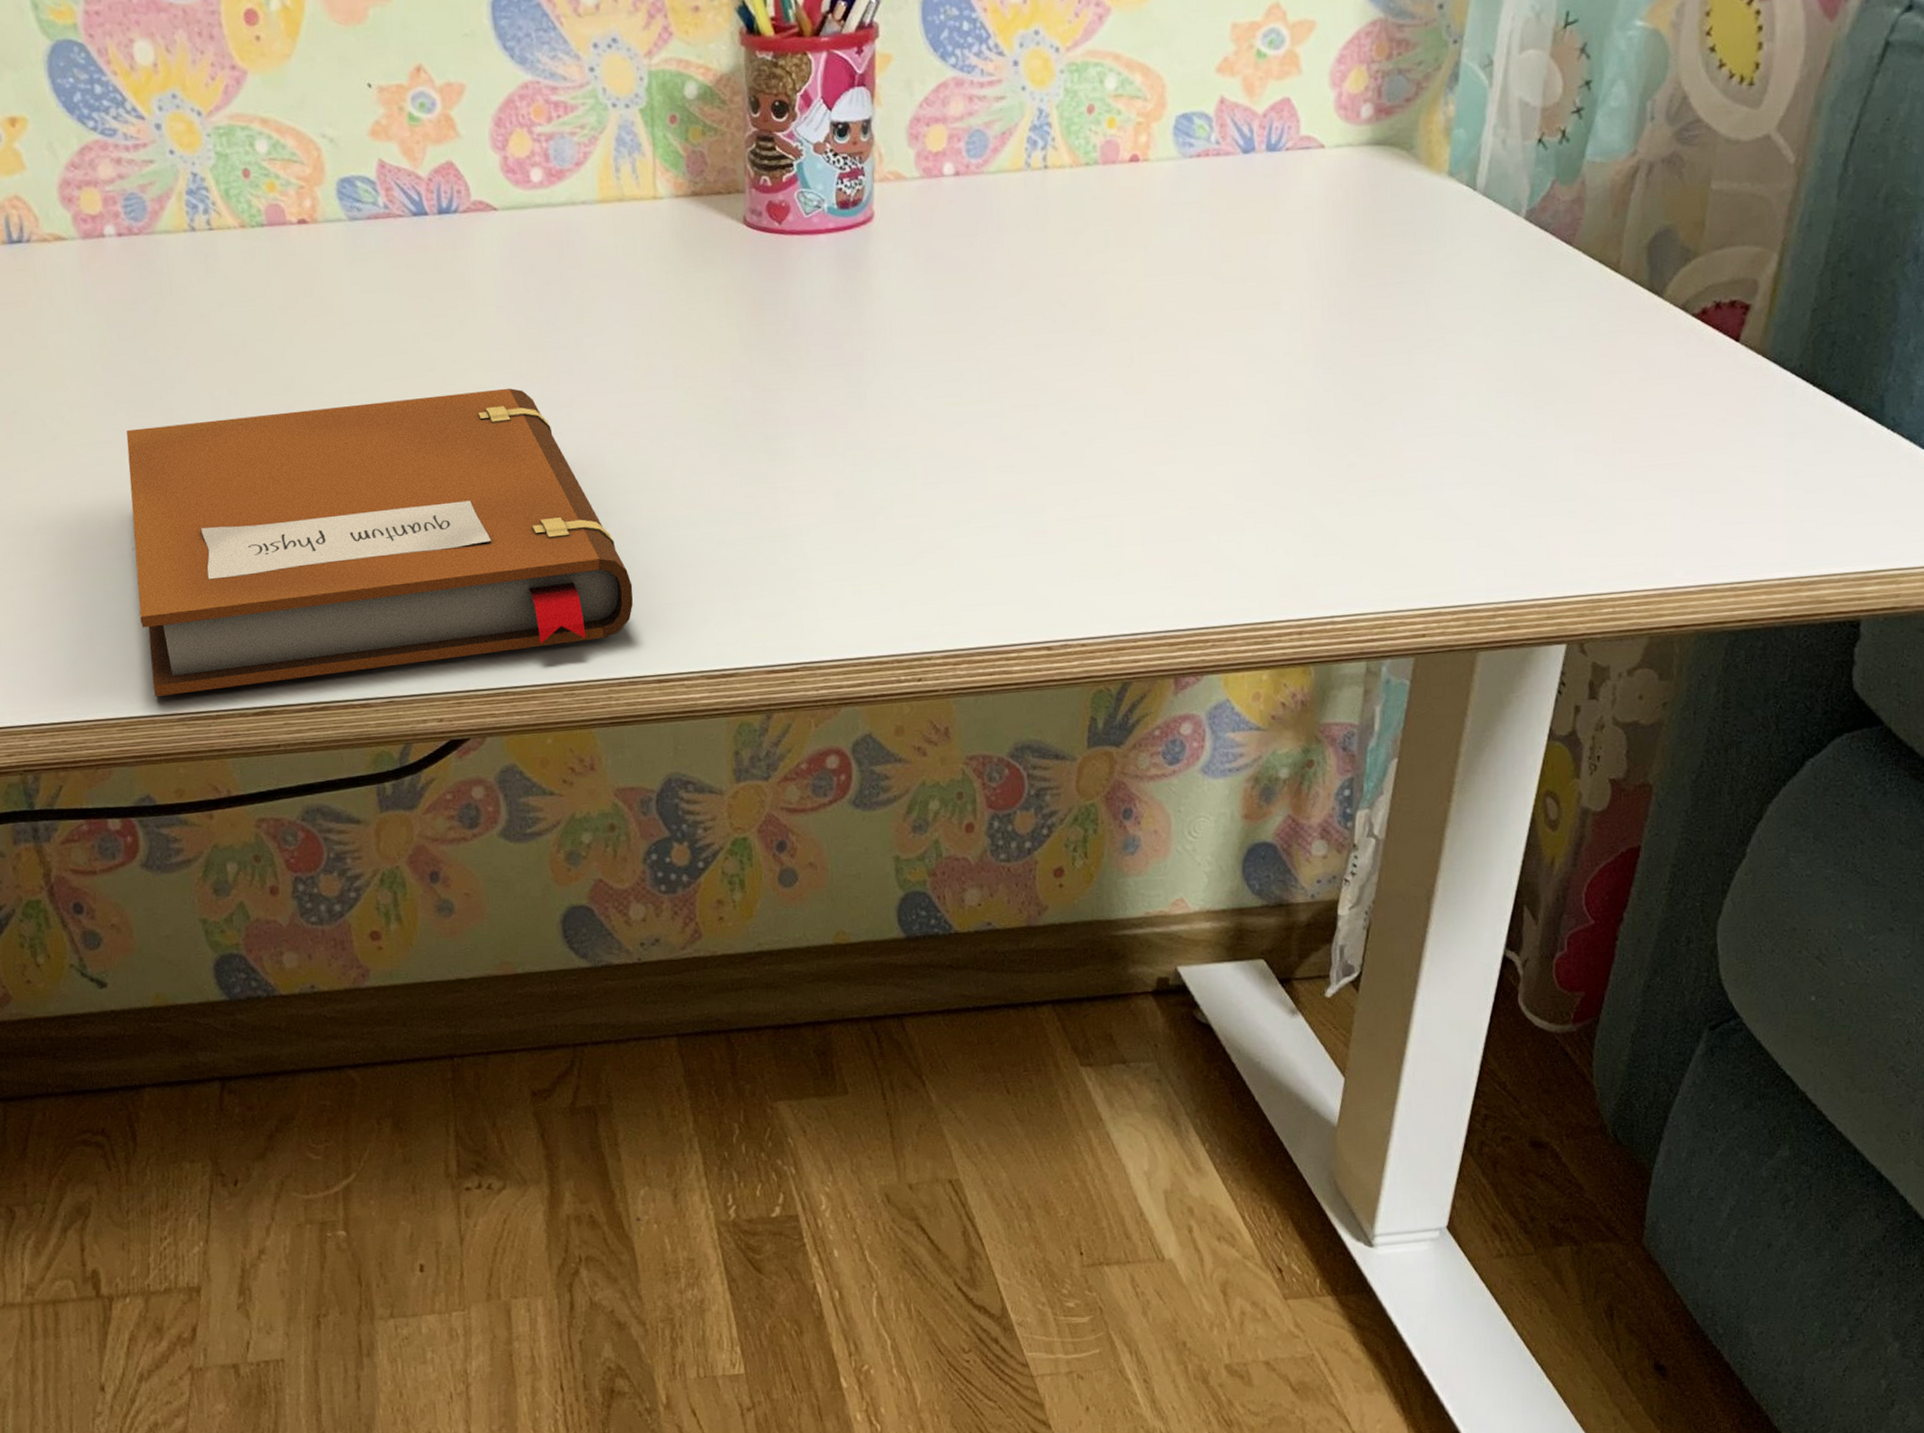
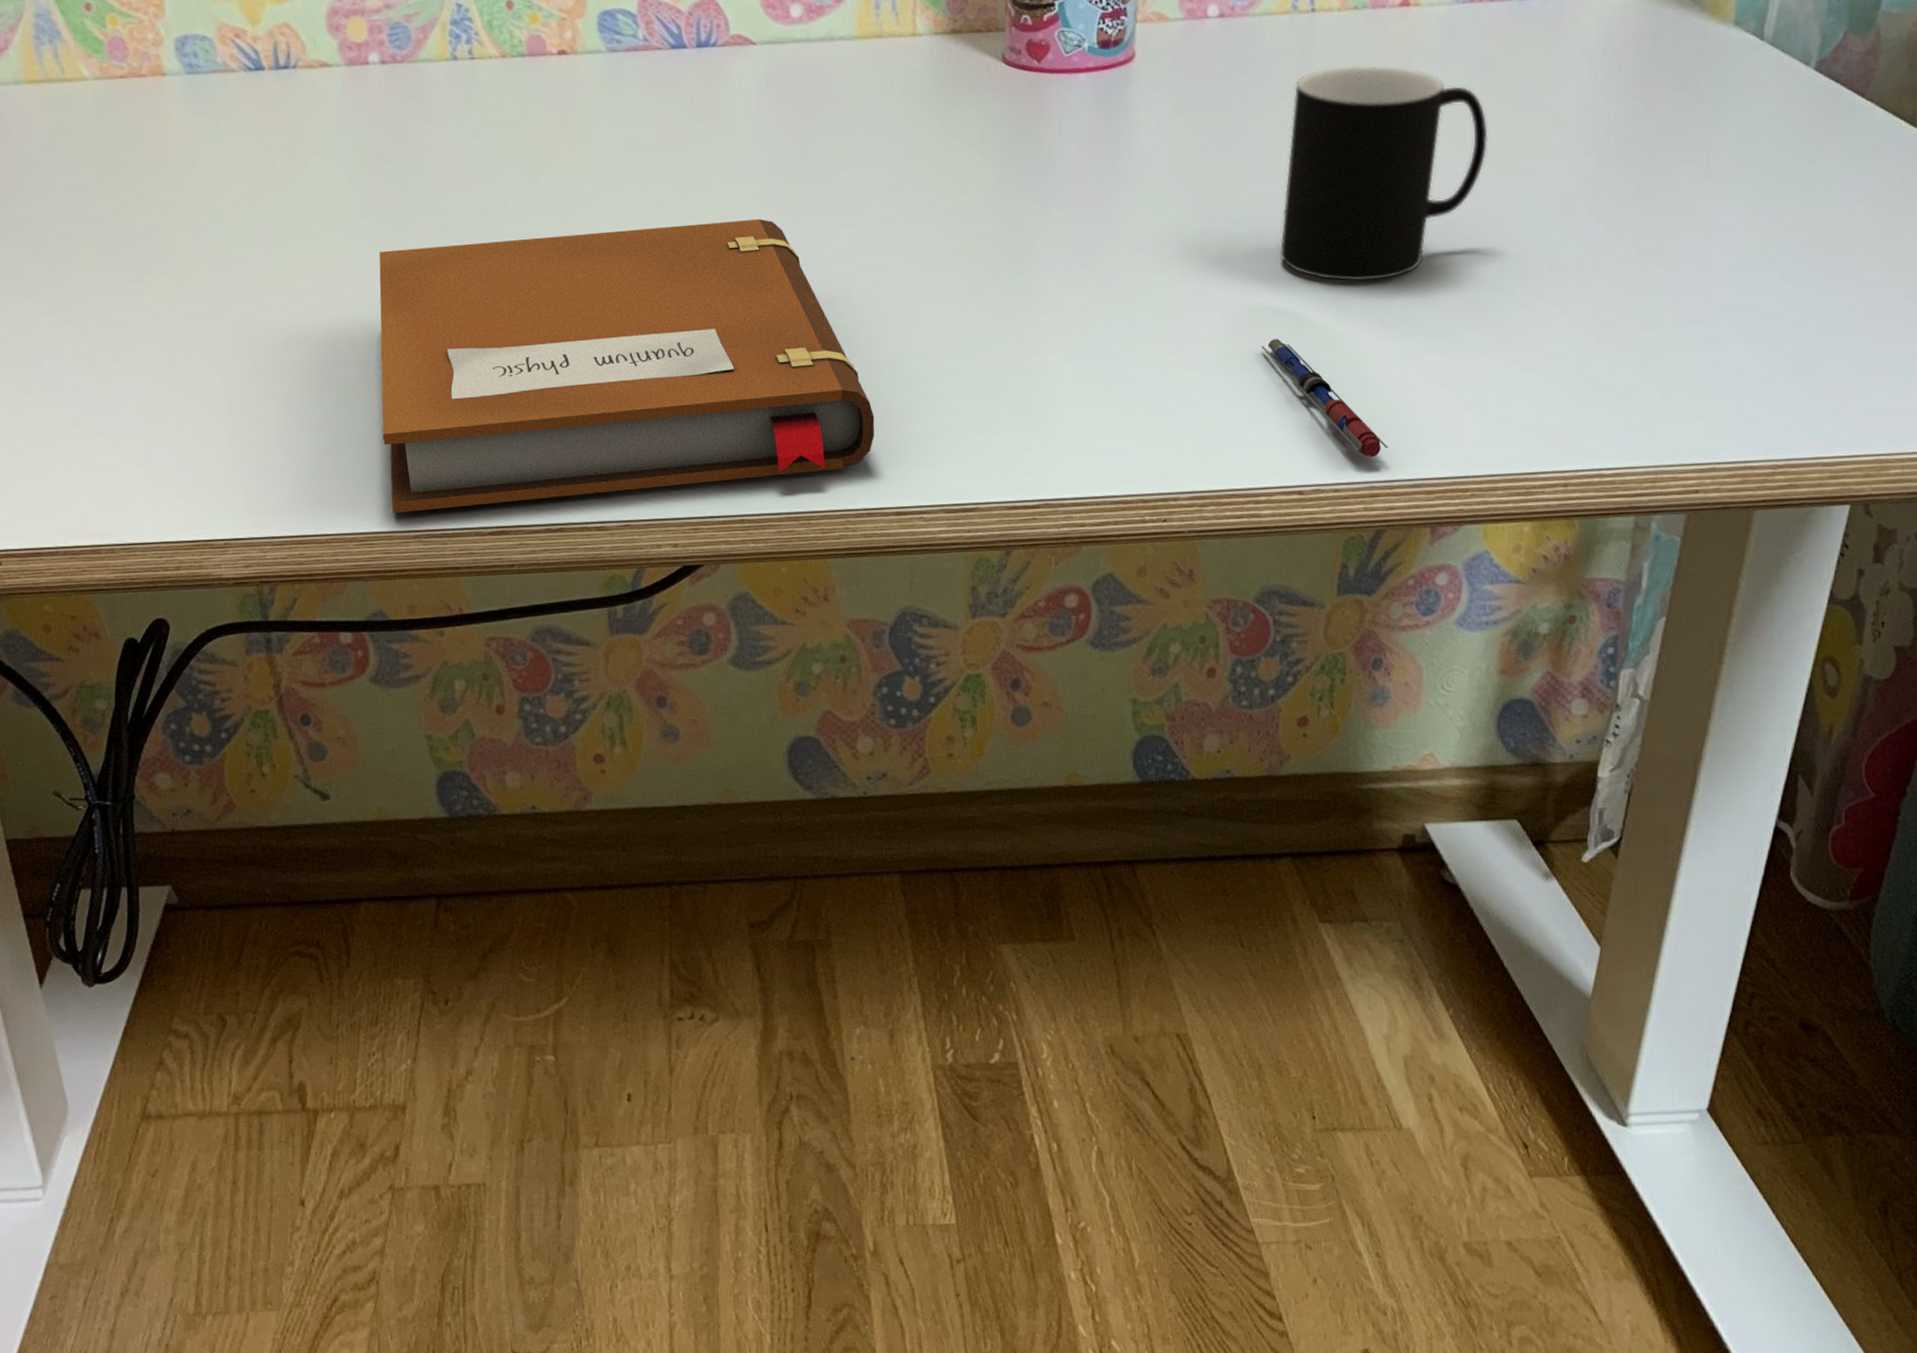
pen: none [1007,497,1132,612] -> present [1262,339,1388,458]
cup: none [1021,221,1218,438] -> present [1279,65,1488,282]

